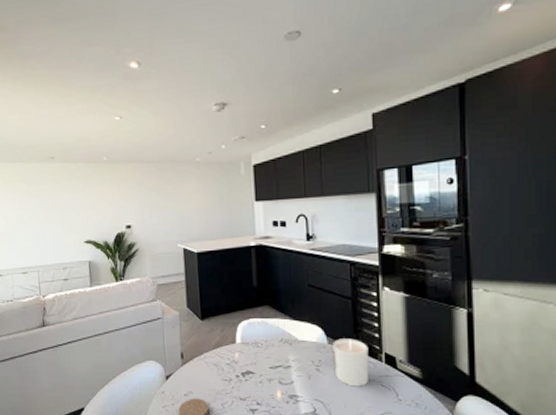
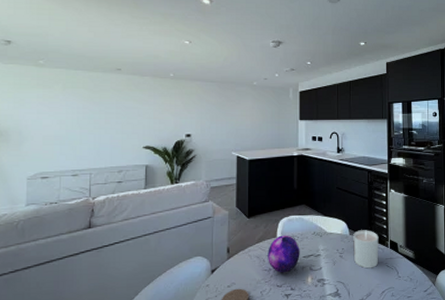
decorative orb: none [226,341,266,385] -> present [268,235,300,273]

